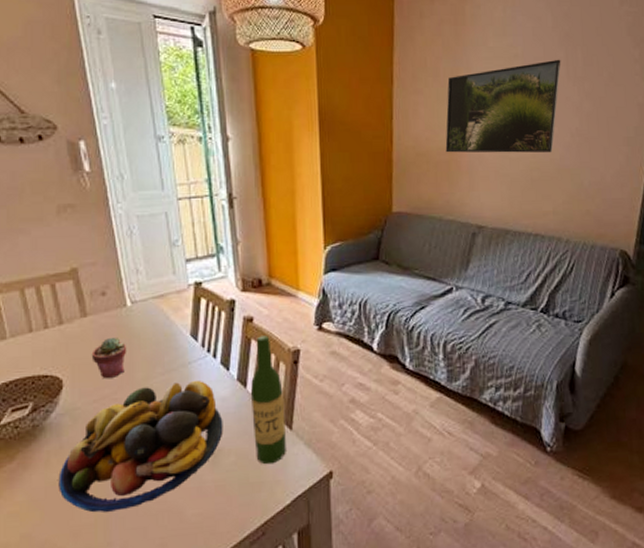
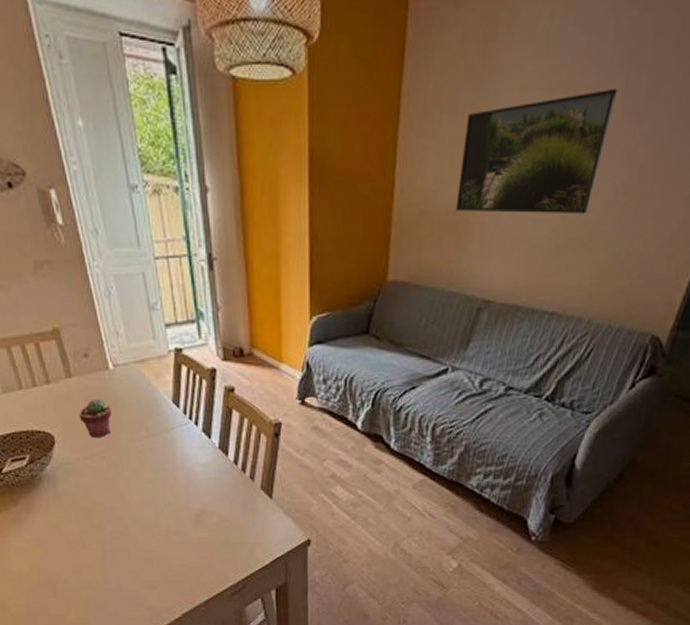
fruit bowl: present [58,380,223,513] -> none [58,445,206,555]
wine bottle: present [250,336,286,465] -> none [231,407,266,528]

